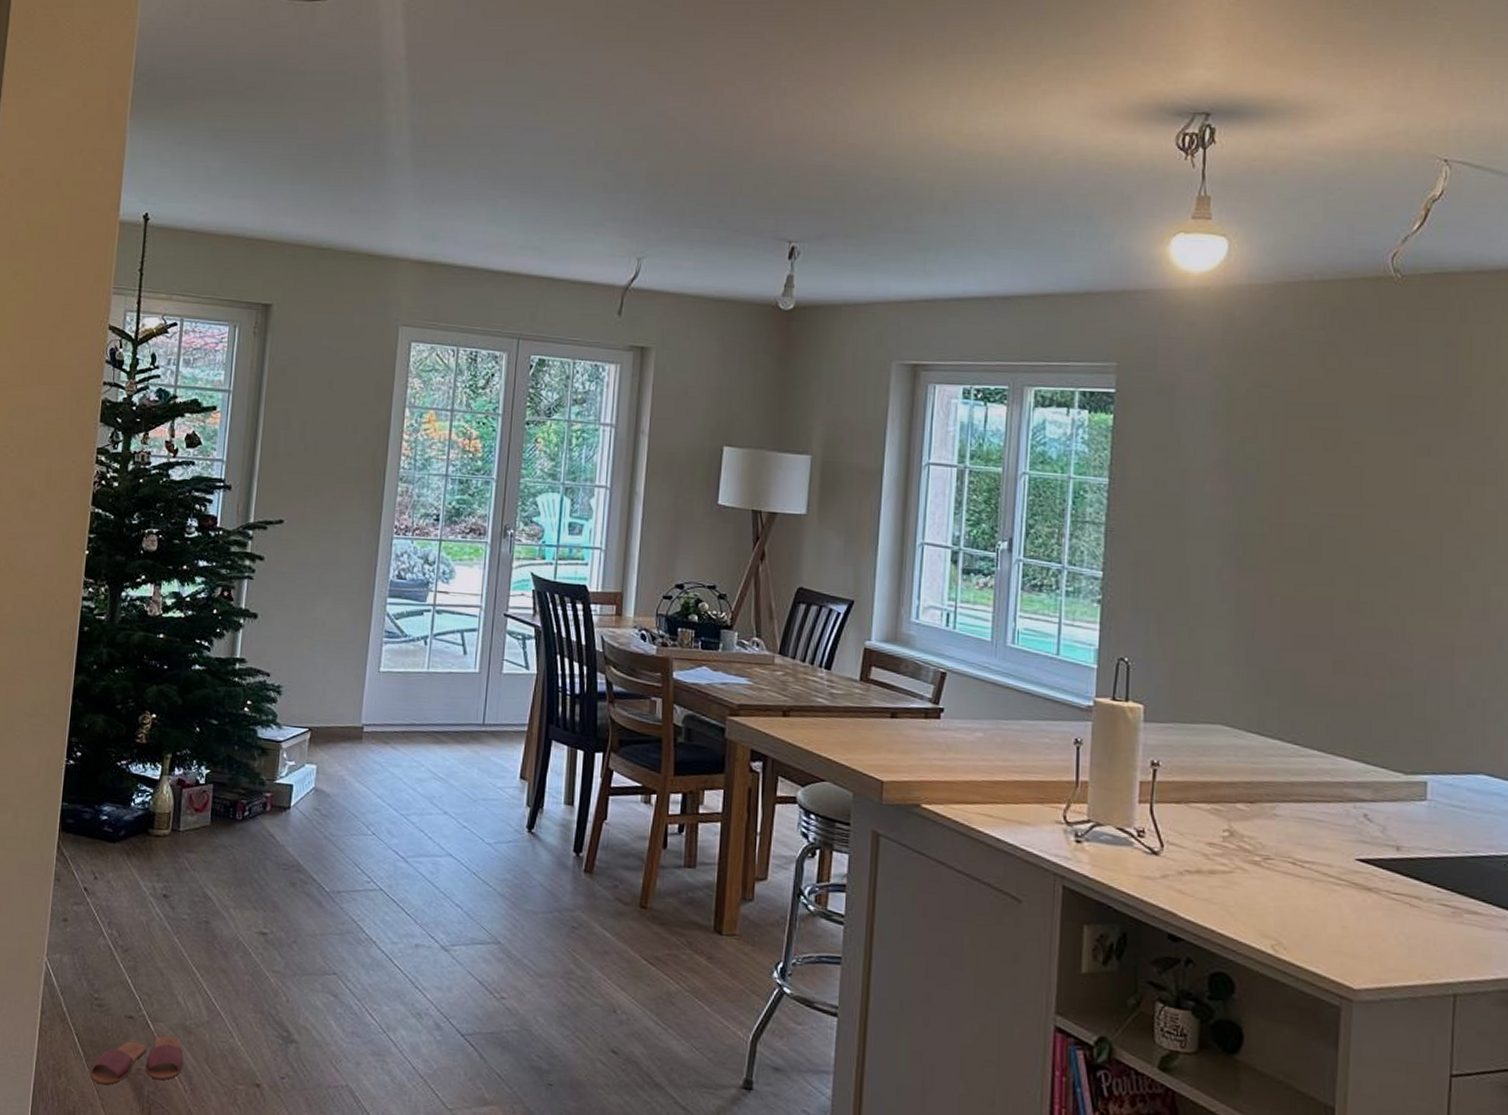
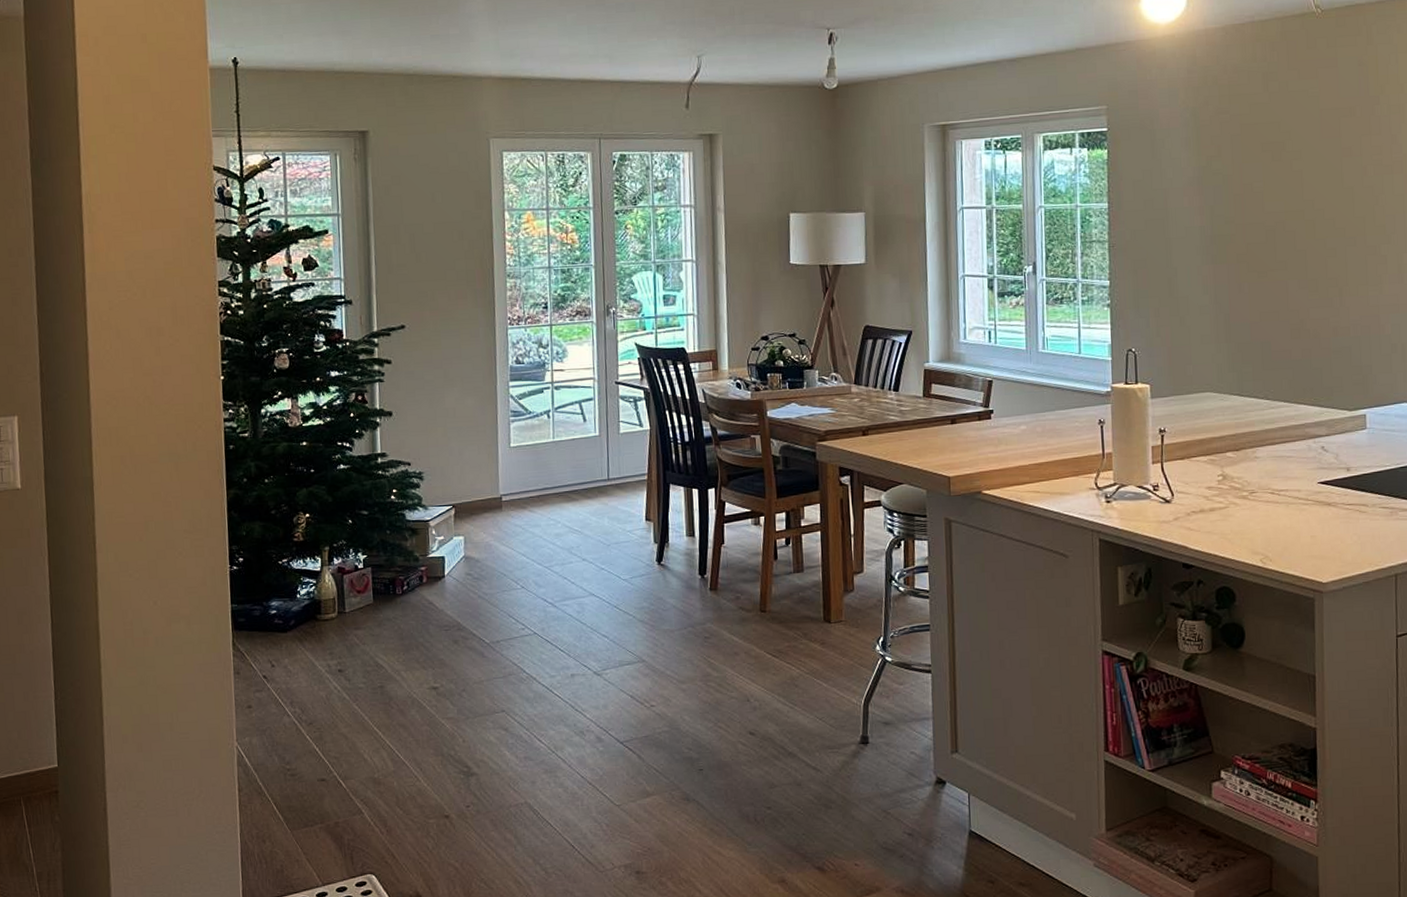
slippers: present [90,1035,184,1085] -> none [292,789,377,842]

